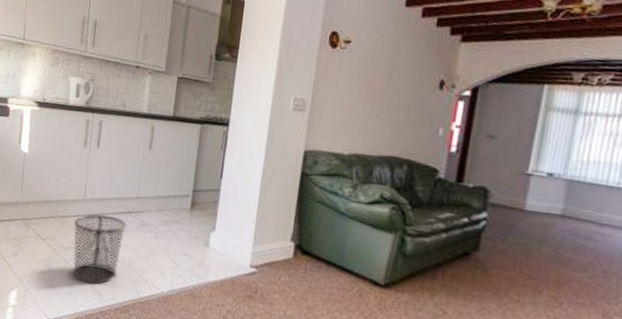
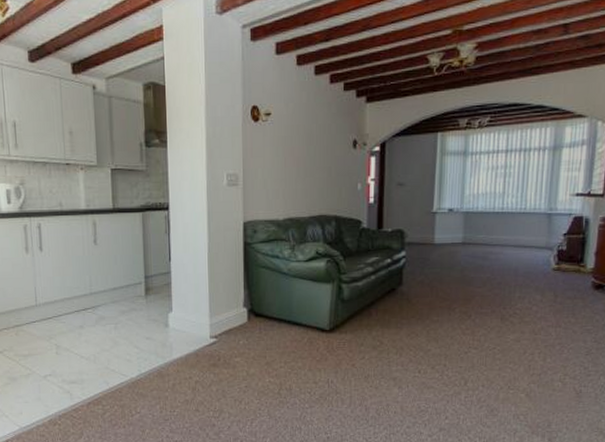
waste bin: present [72,214,126,284] -> none [29,316,84,386]

